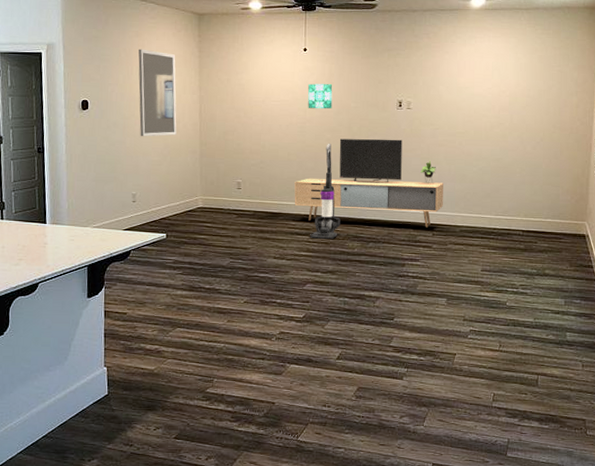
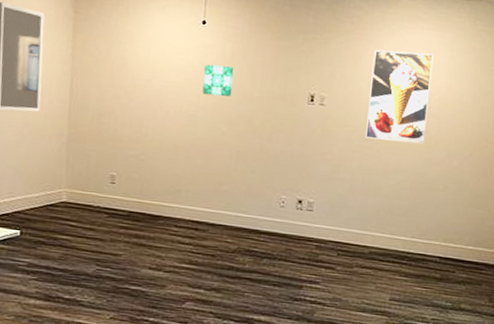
media console: present [294,139,443,228] -> none [178,133,355,246]
vacuum cleaner: present [310,143,341,239] -> none [194,137,232,251]
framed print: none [449,57,502,135] -> present [365,49,434,144]

